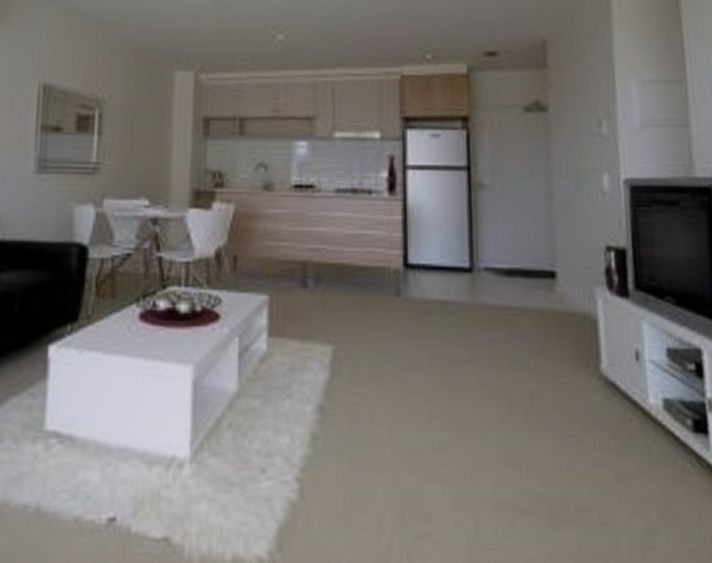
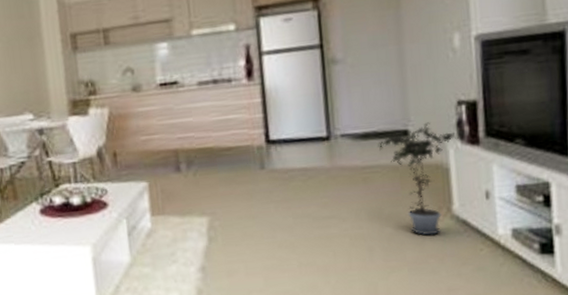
potted plant: none [523,265,610,396] -> present [378,122,461,236]

